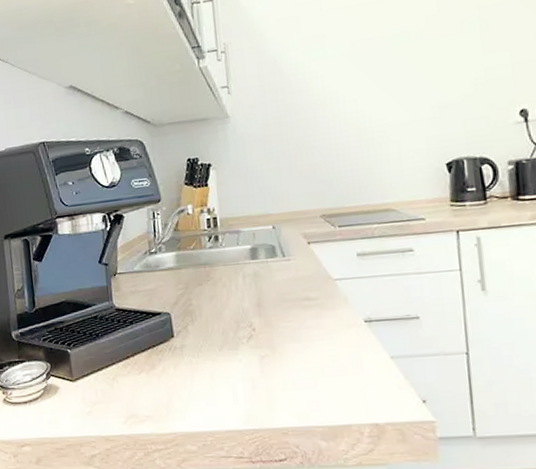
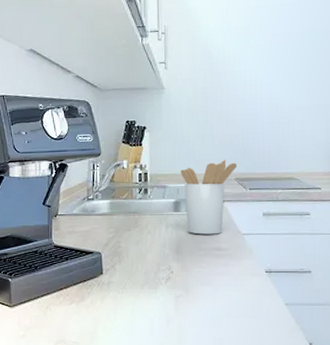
utensil holder: none [255,194,323,284] -> present [180,159,238,235]

